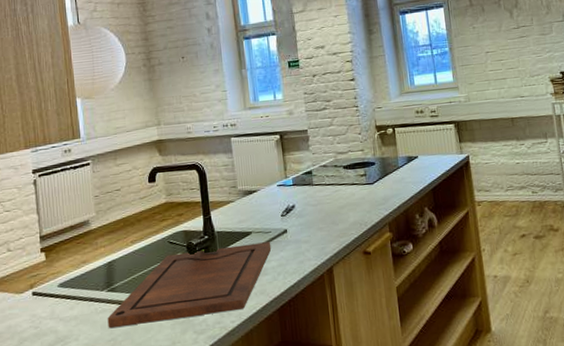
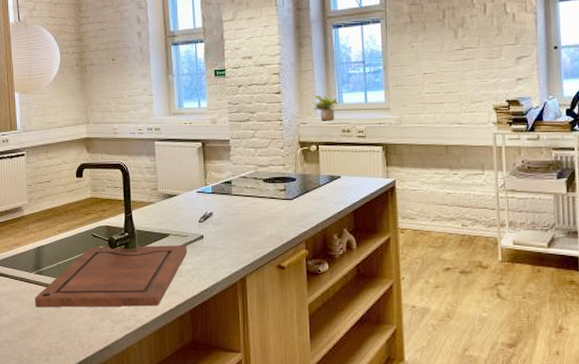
potted plant: none [387,79,410,104] -> present [314,95,338,121]

